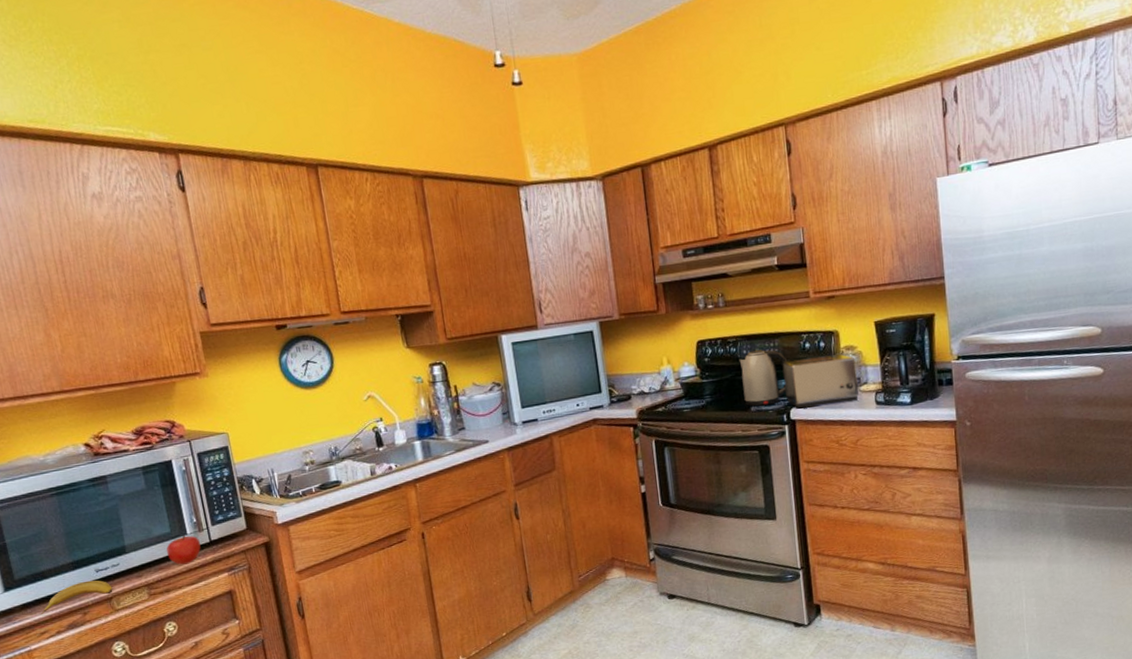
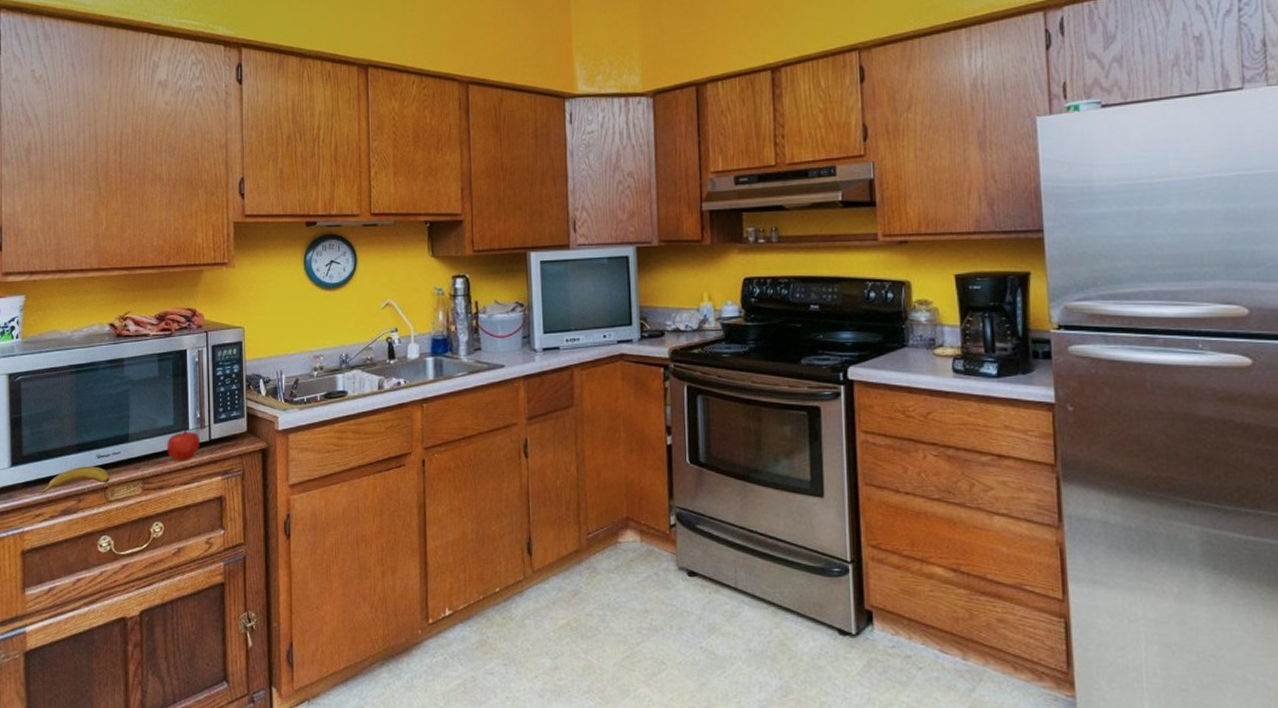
kettle: present [739,349,788,407] -> none [790,294,848,359]
toaster: present [782,354,859,409] -> none [841,309,932,368]

